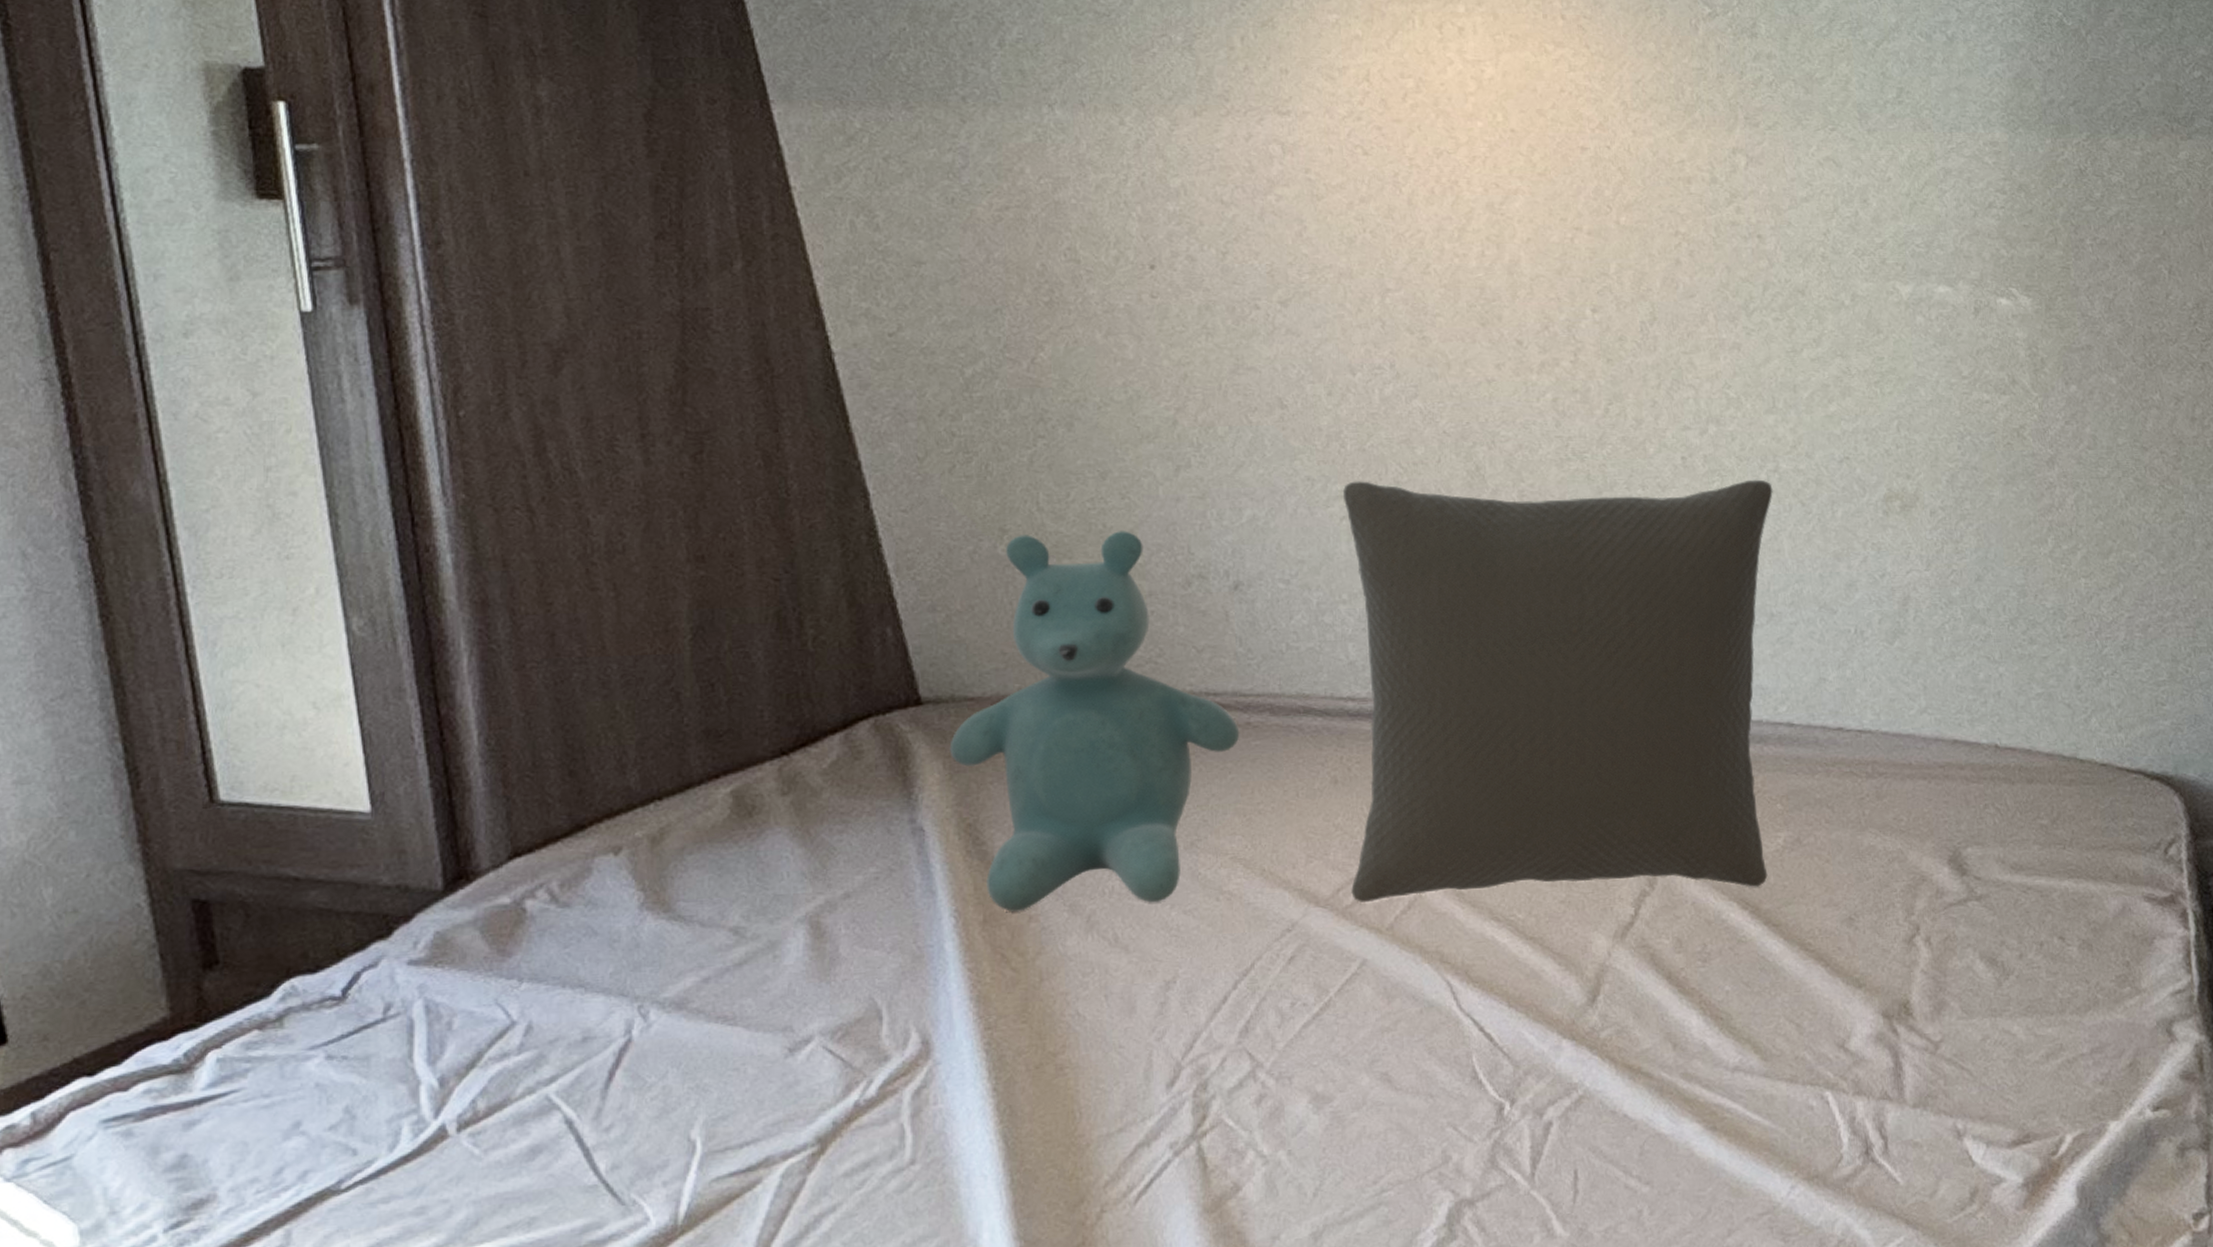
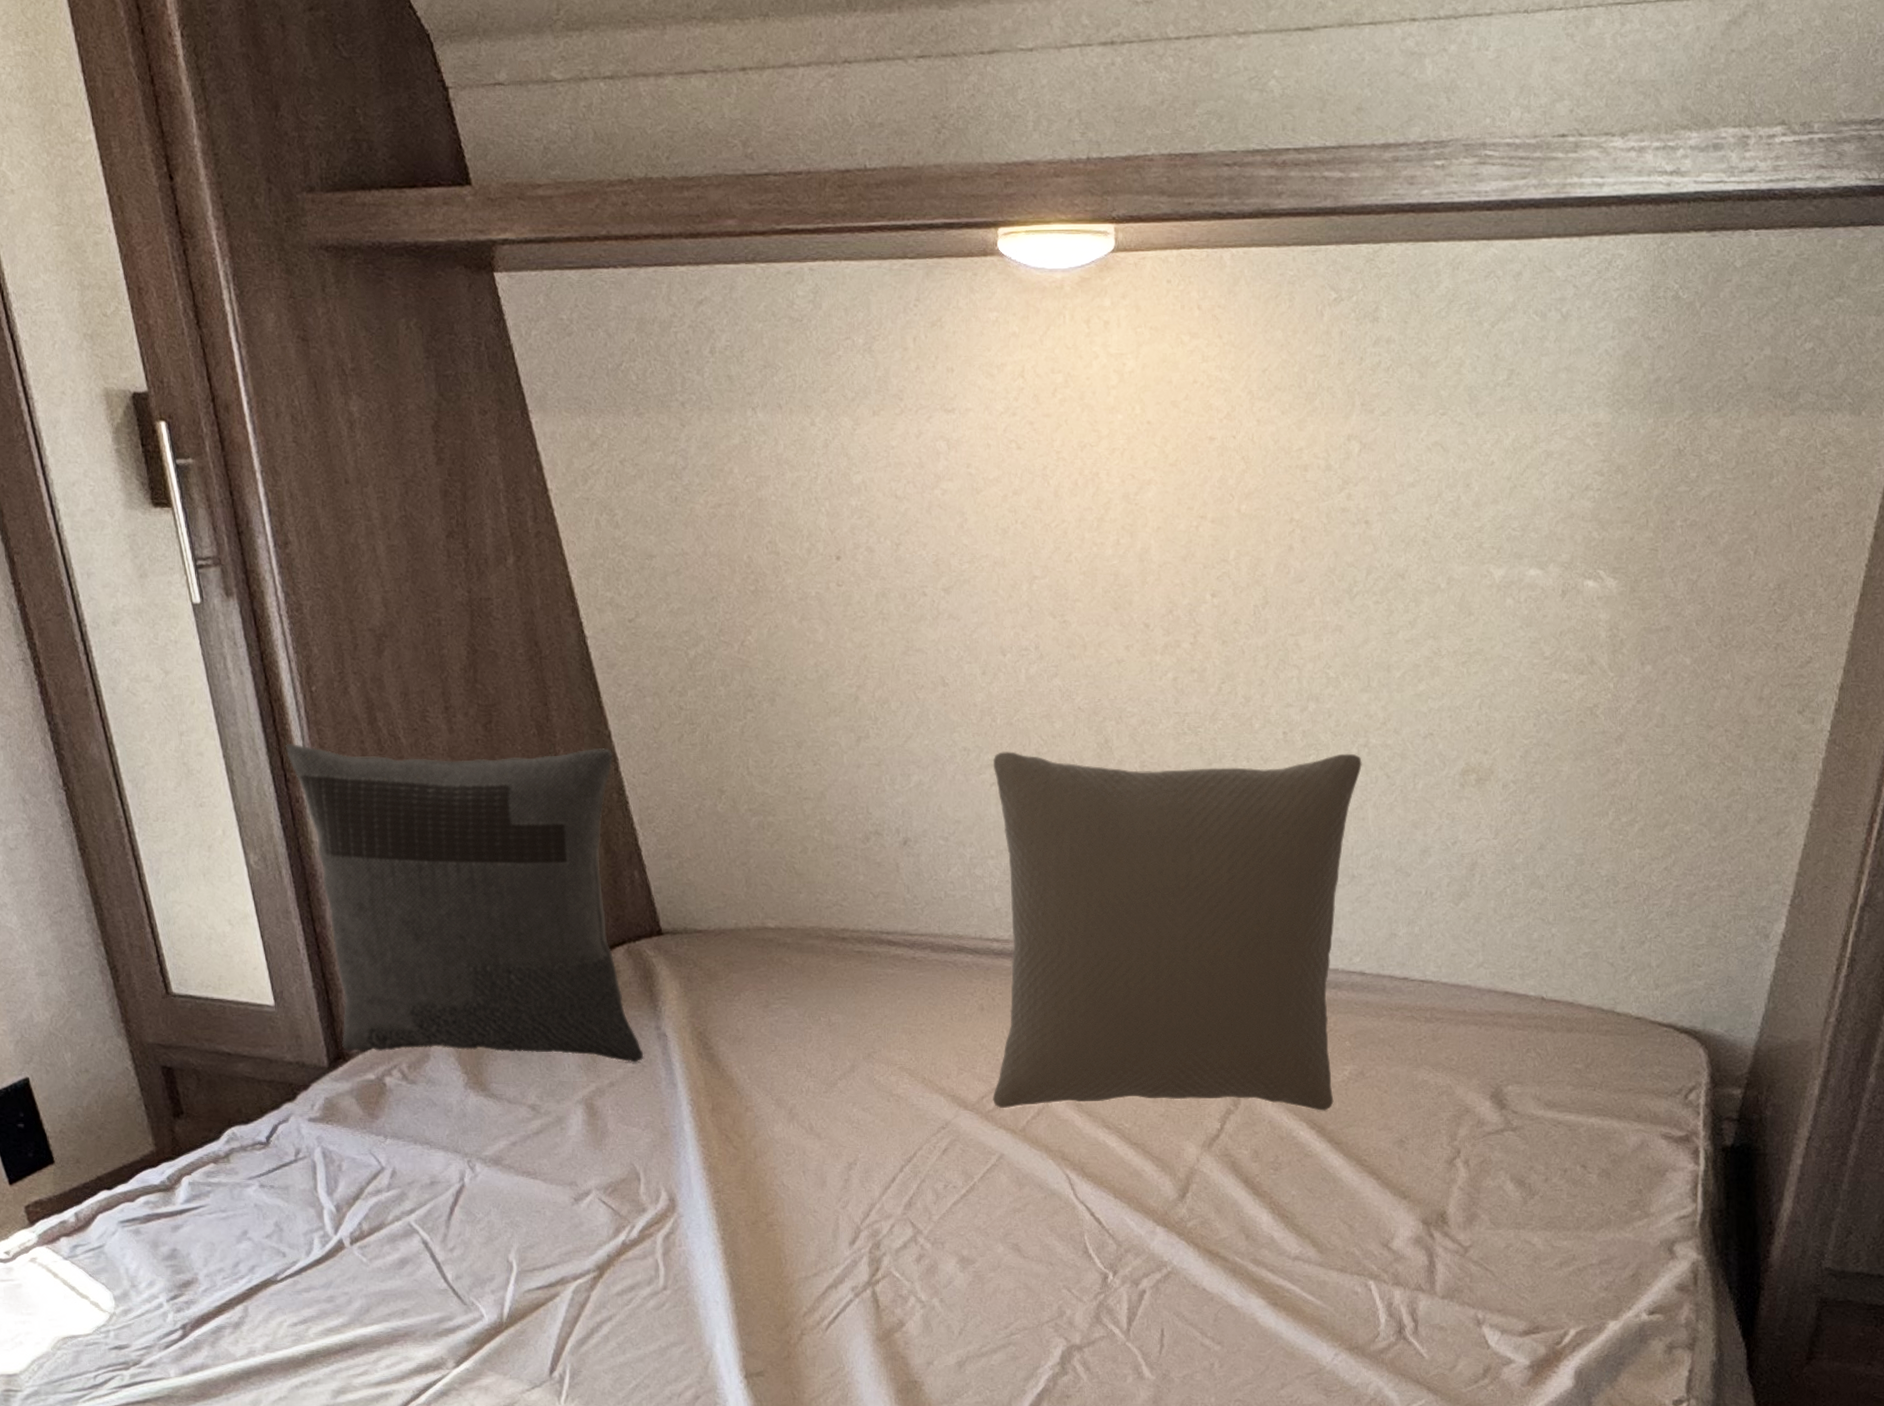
pillow: none [416,480,892,869] -> present [286,744,644,1063]
stuffed bear: present [949,531,1240,912] -> none [684,793,907,1102]

